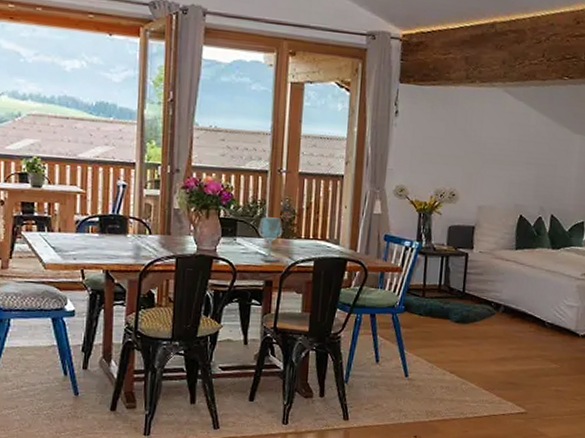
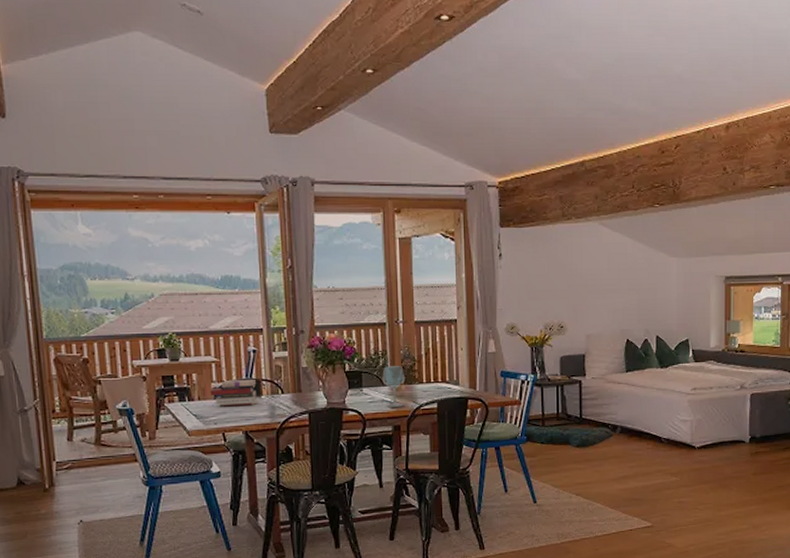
books: none [72,214,123,244] -> present [210,379,258,407]

